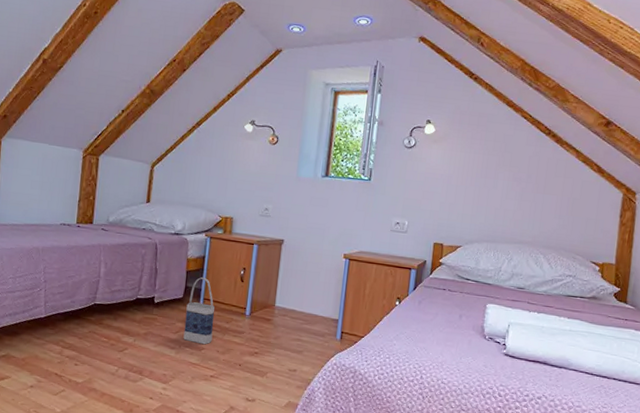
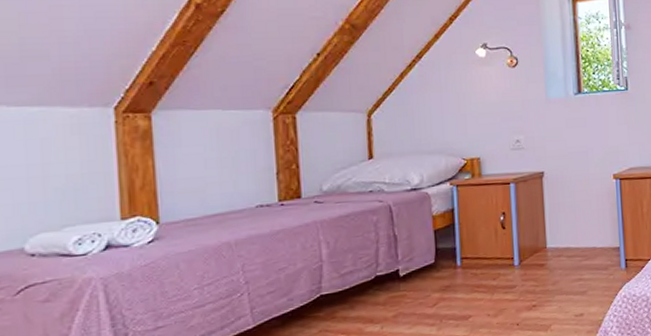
bag: present [183,277,215,345] -> none [441,234,479,312]

